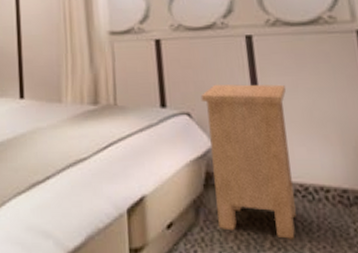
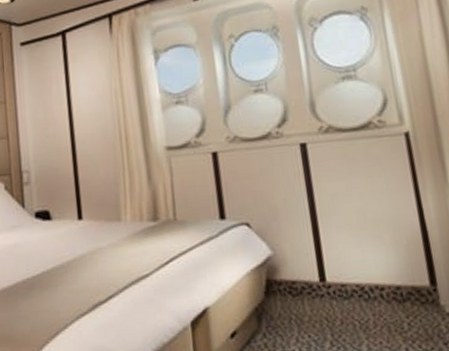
nightstand: present [200,84,296,239] -> none [258,189,354,338]

